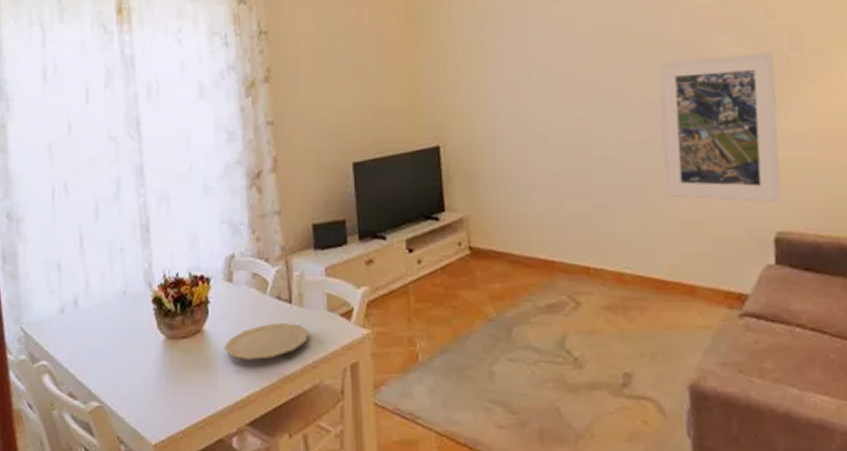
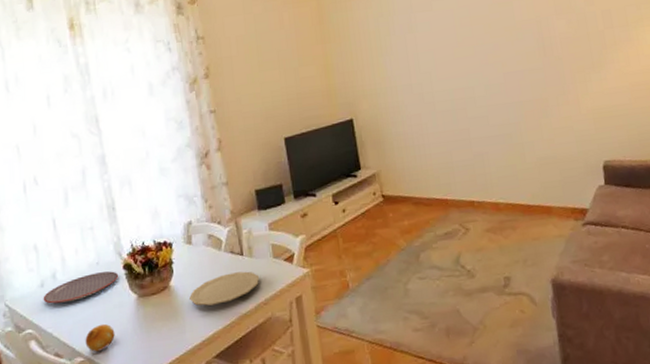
plate: none [61,304,146,334] -> present [43,271,118,304]
fruit: none [103,365,137,398] -> present [85,323,115,352]
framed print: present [658,52,781,203] -> none [513,30,605,143]

